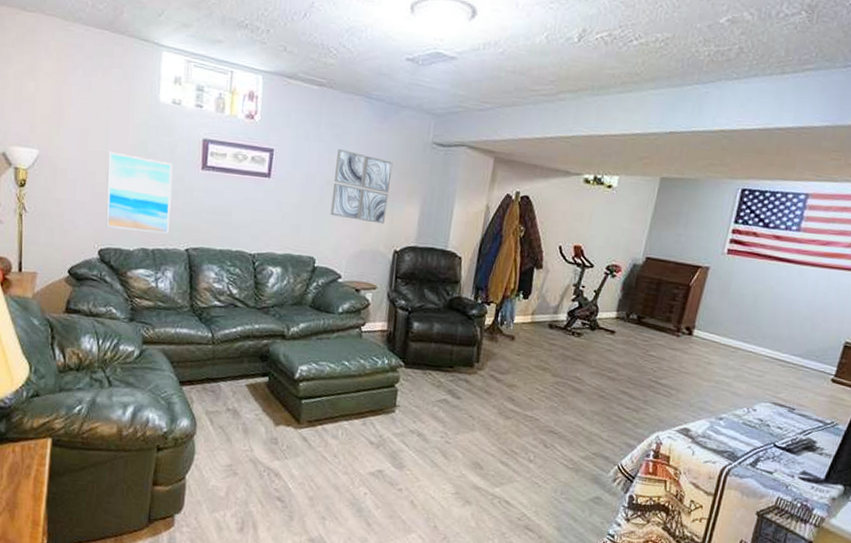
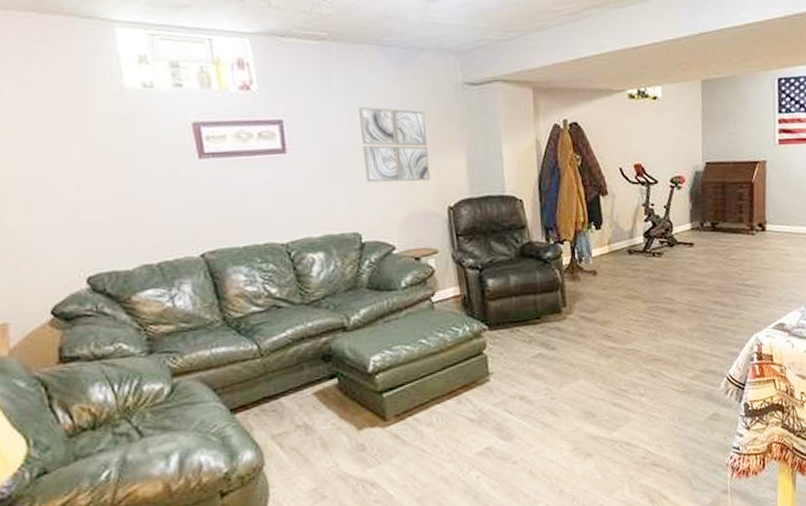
wall art: present [105,151,173,234] -> none [71,157,174,249]

